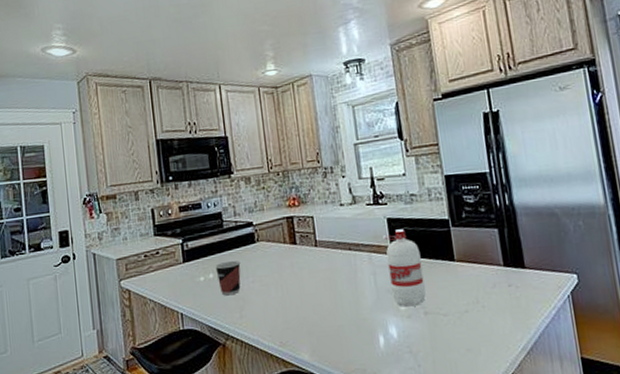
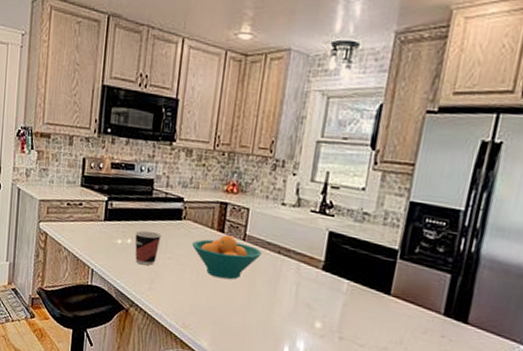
fruit bowl: none [270,245,336,289] -> present [192,235,262,280]
water bottle: present [383,229,426,307] -> none [310,246,355,329]

